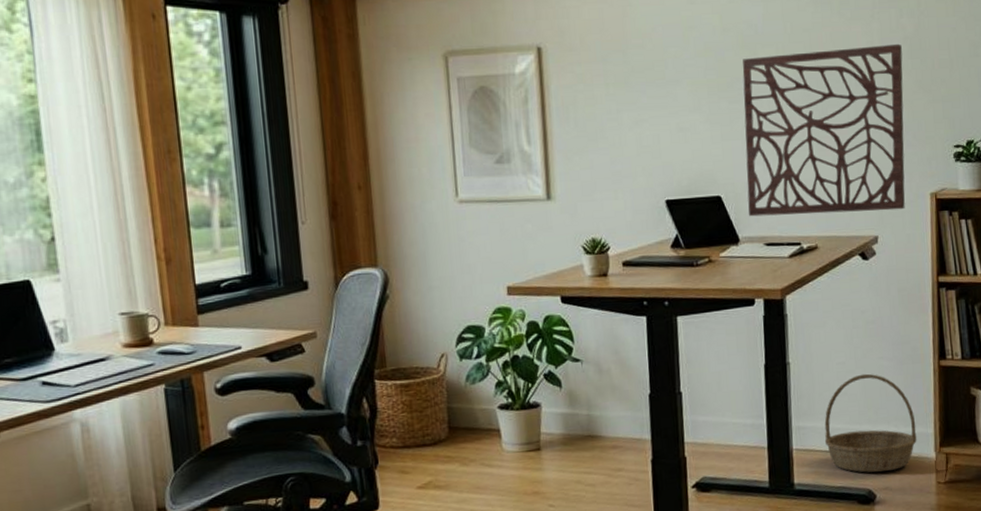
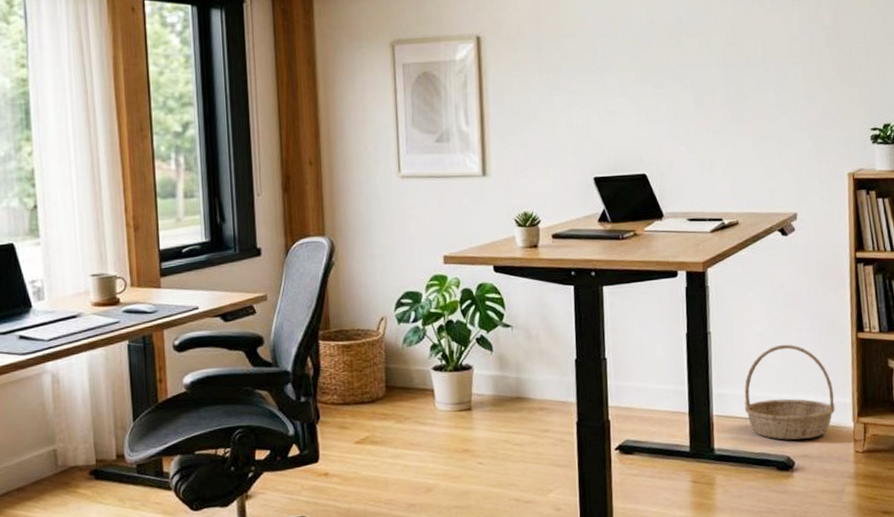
decorative wall panel: present [742,43,905,217] -> none [668,33,824,194]

